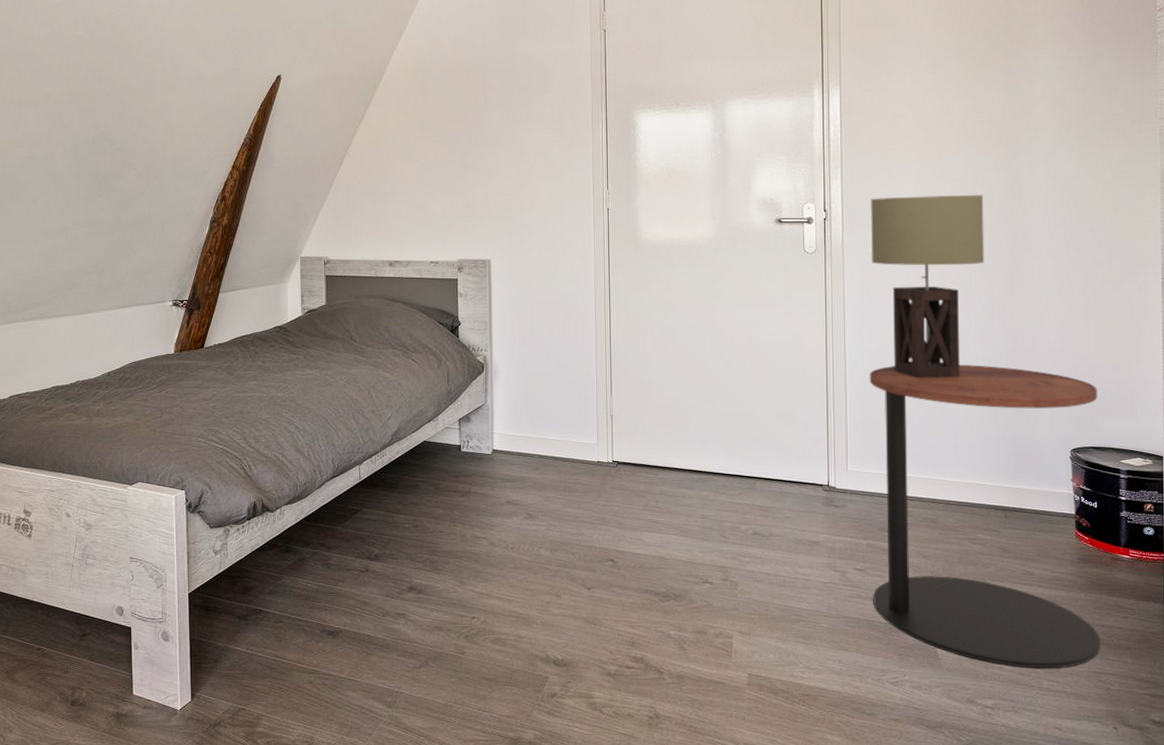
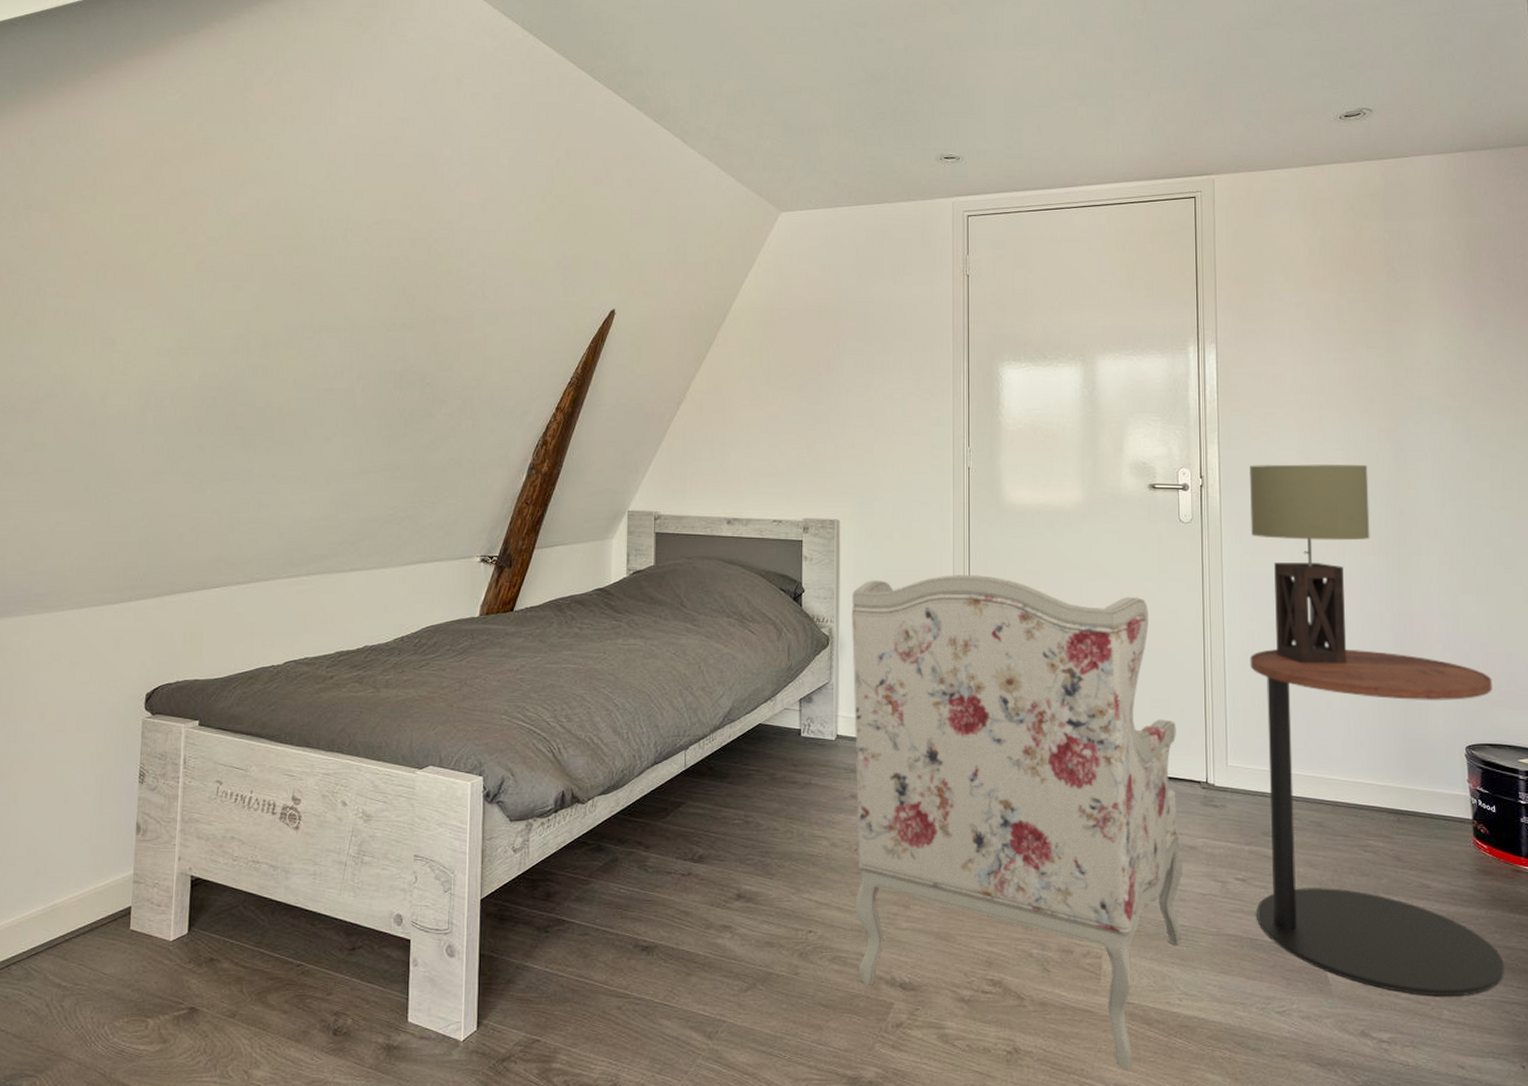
armchair: none [503,306,806,731] -> present [851,575,1183,1069]

